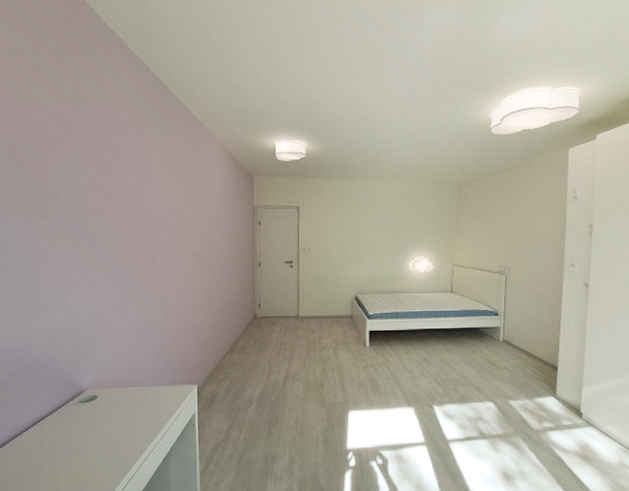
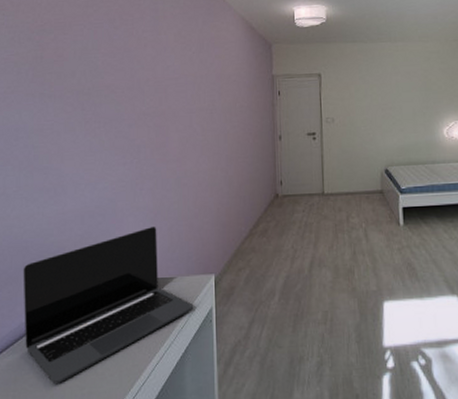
laptop: none [15,340,178,477] -> present [23,226,194,385]

